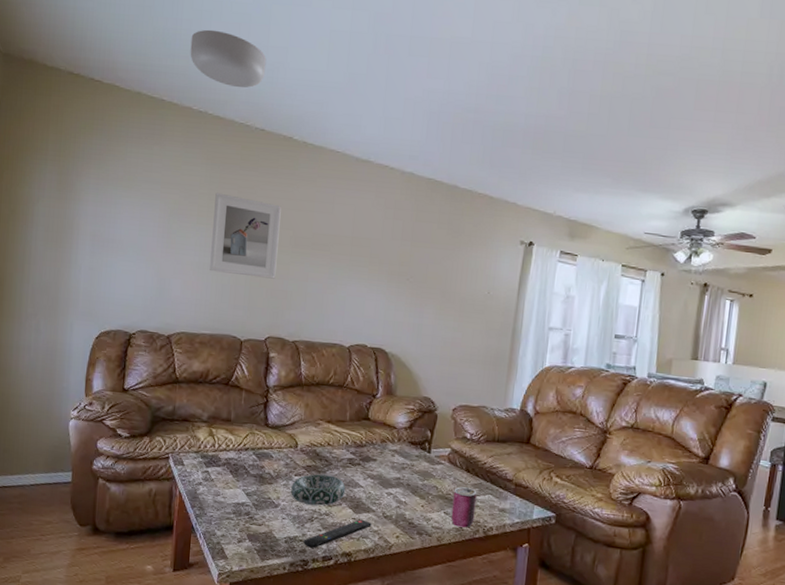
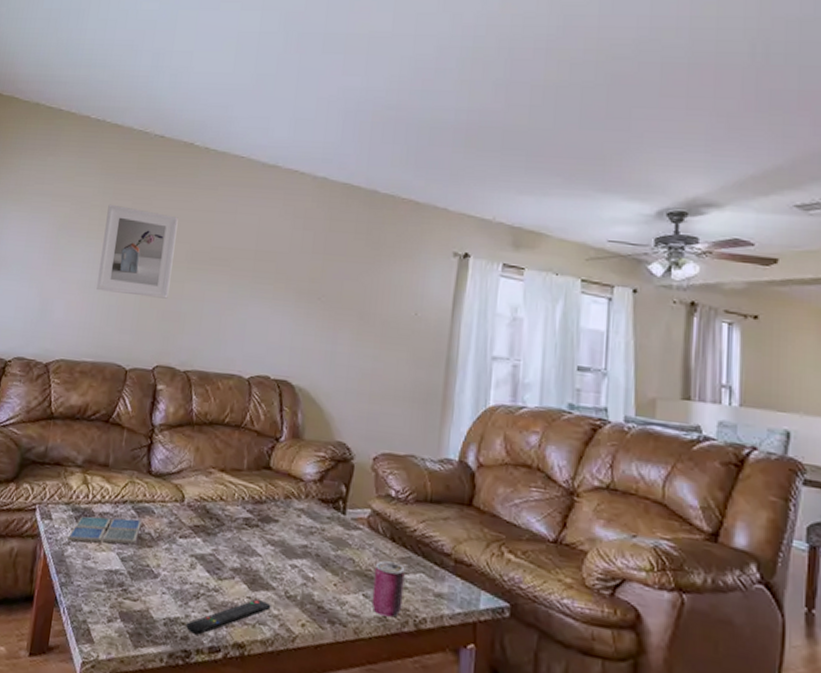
ceiling light: present [190,29,267,88] -> none [91,38,170,95]
drink coaster: none [198,462,262,483] -> present [66,516,142,545]
decorative bowl: present [290,474,346,506] -> none [173,536,240,578]

